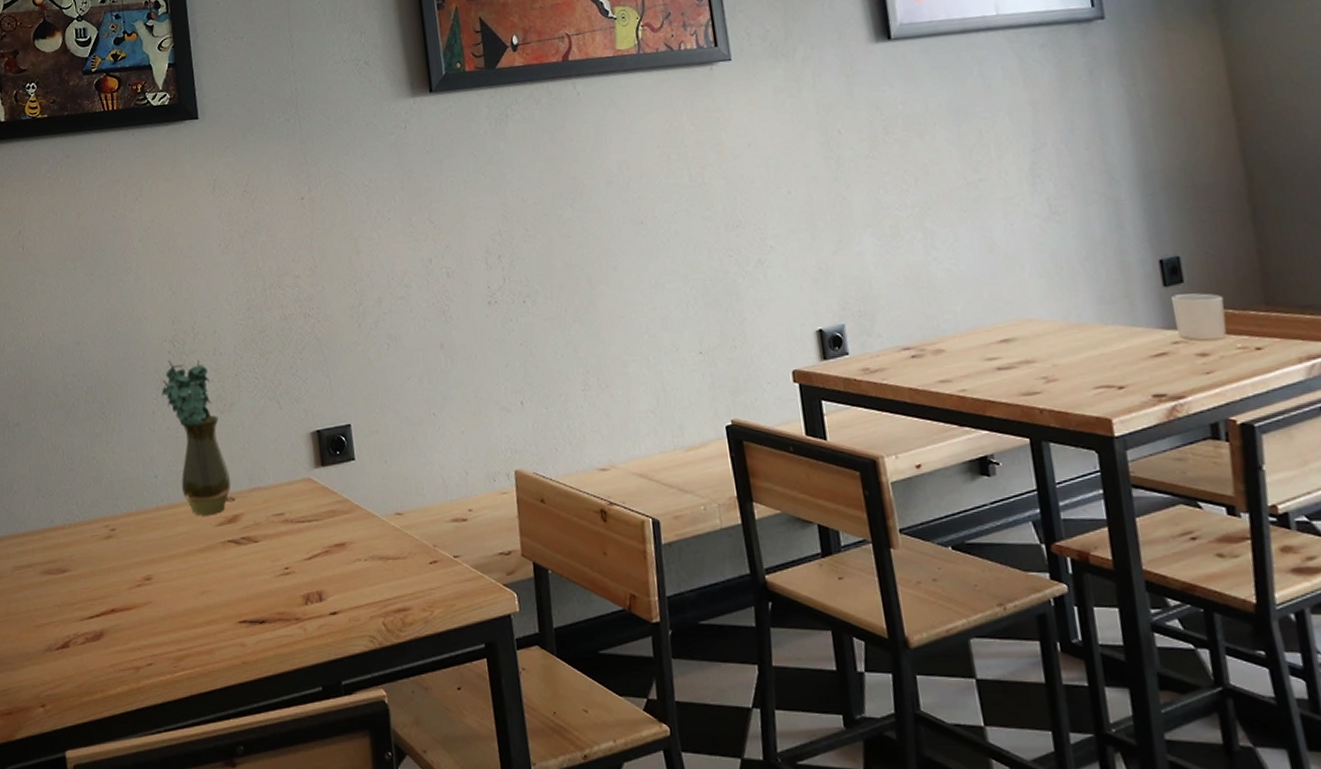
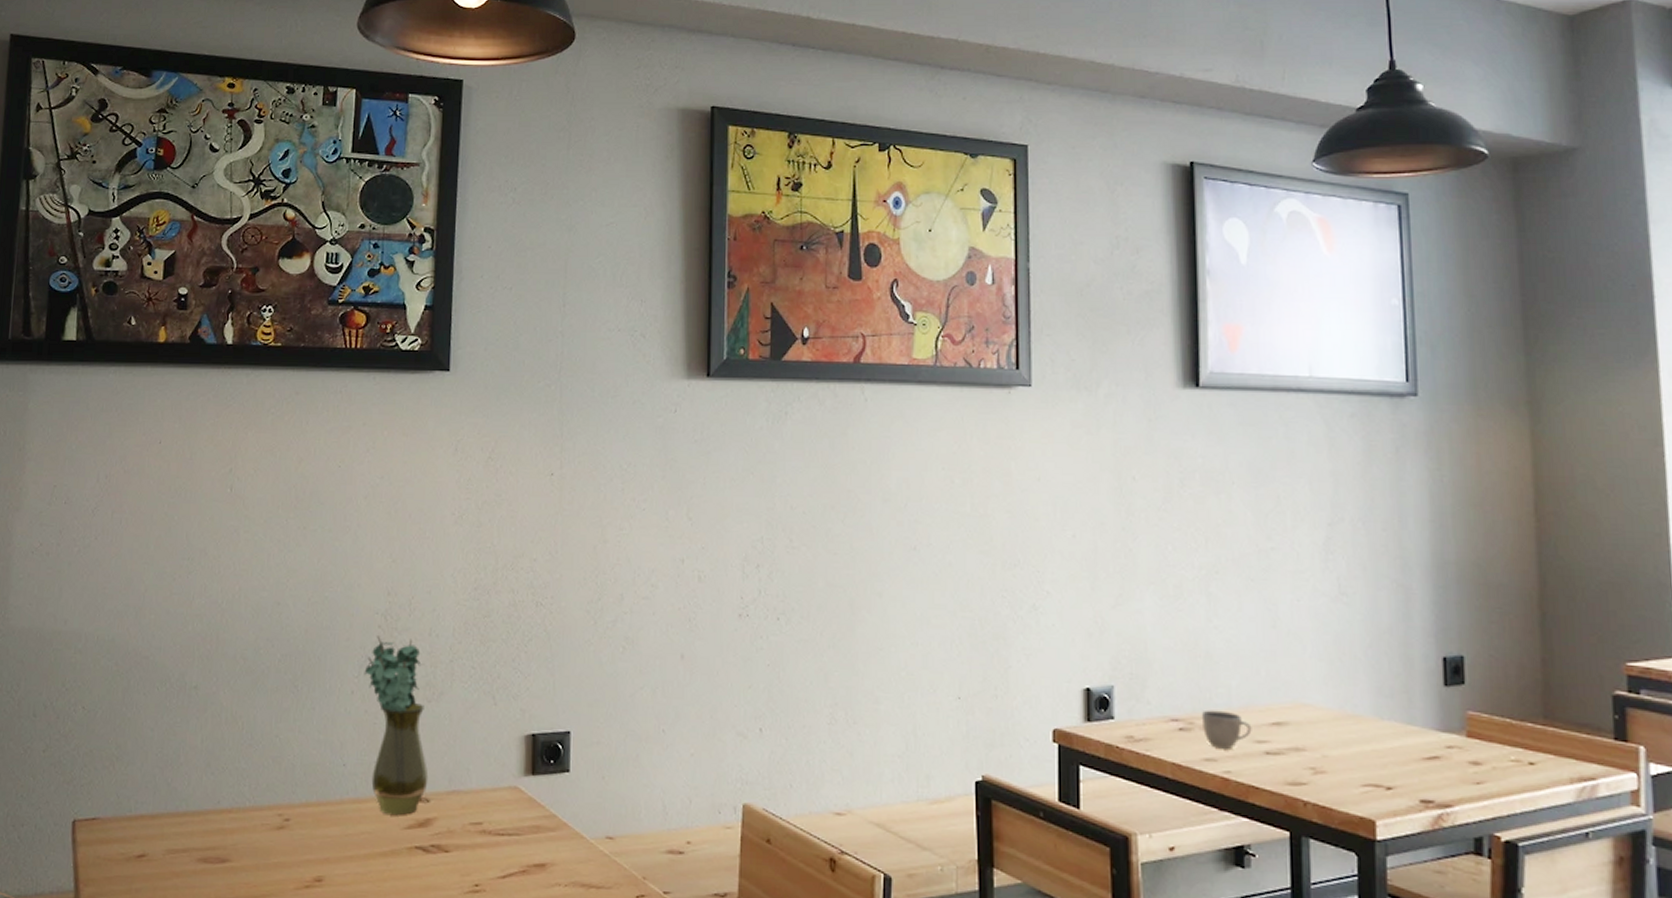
cup: none [930,334,982,370] -> present [1201,710,1252,749]
mug: present [1170,293,1227,342] -> none [1449,696,1503,751]

